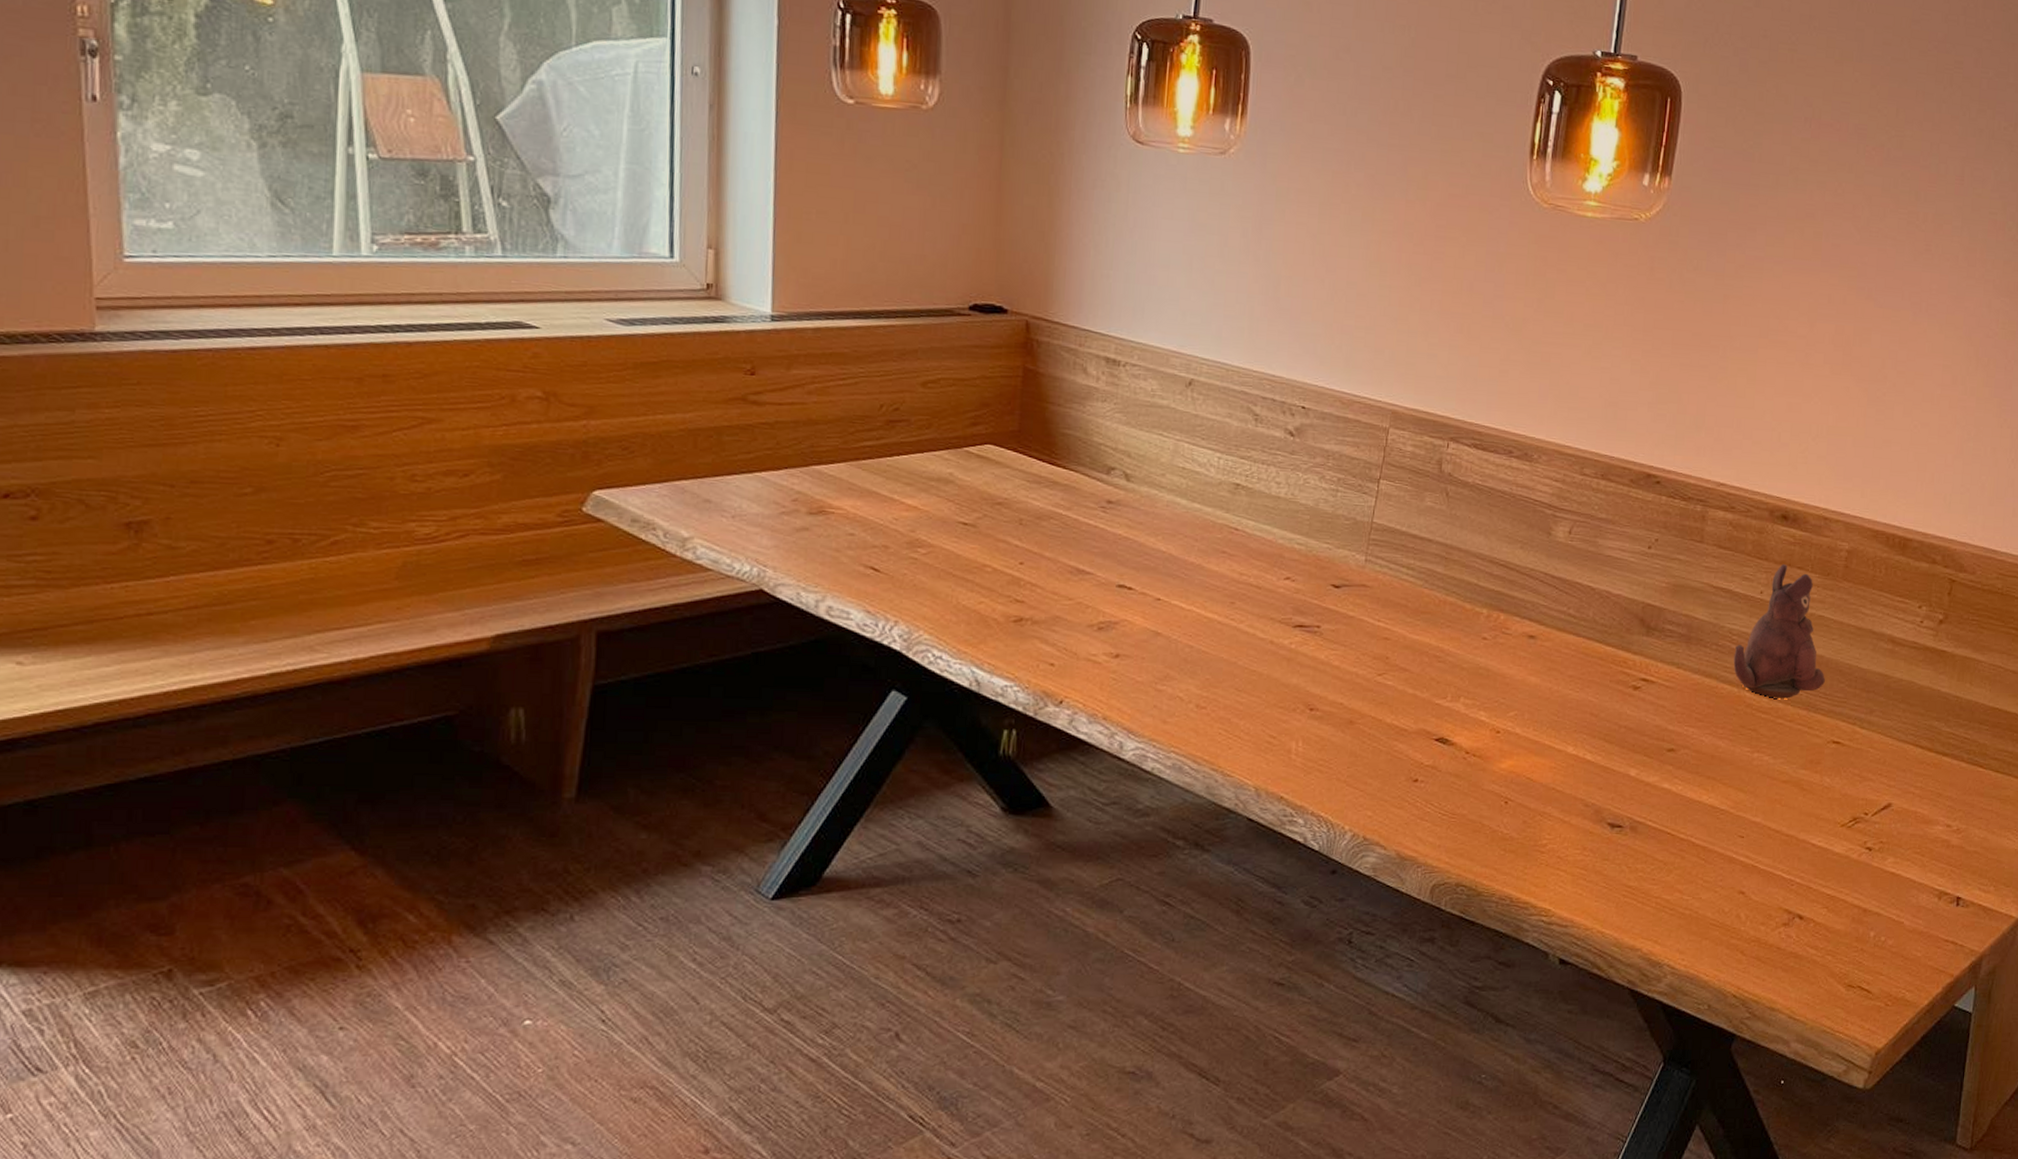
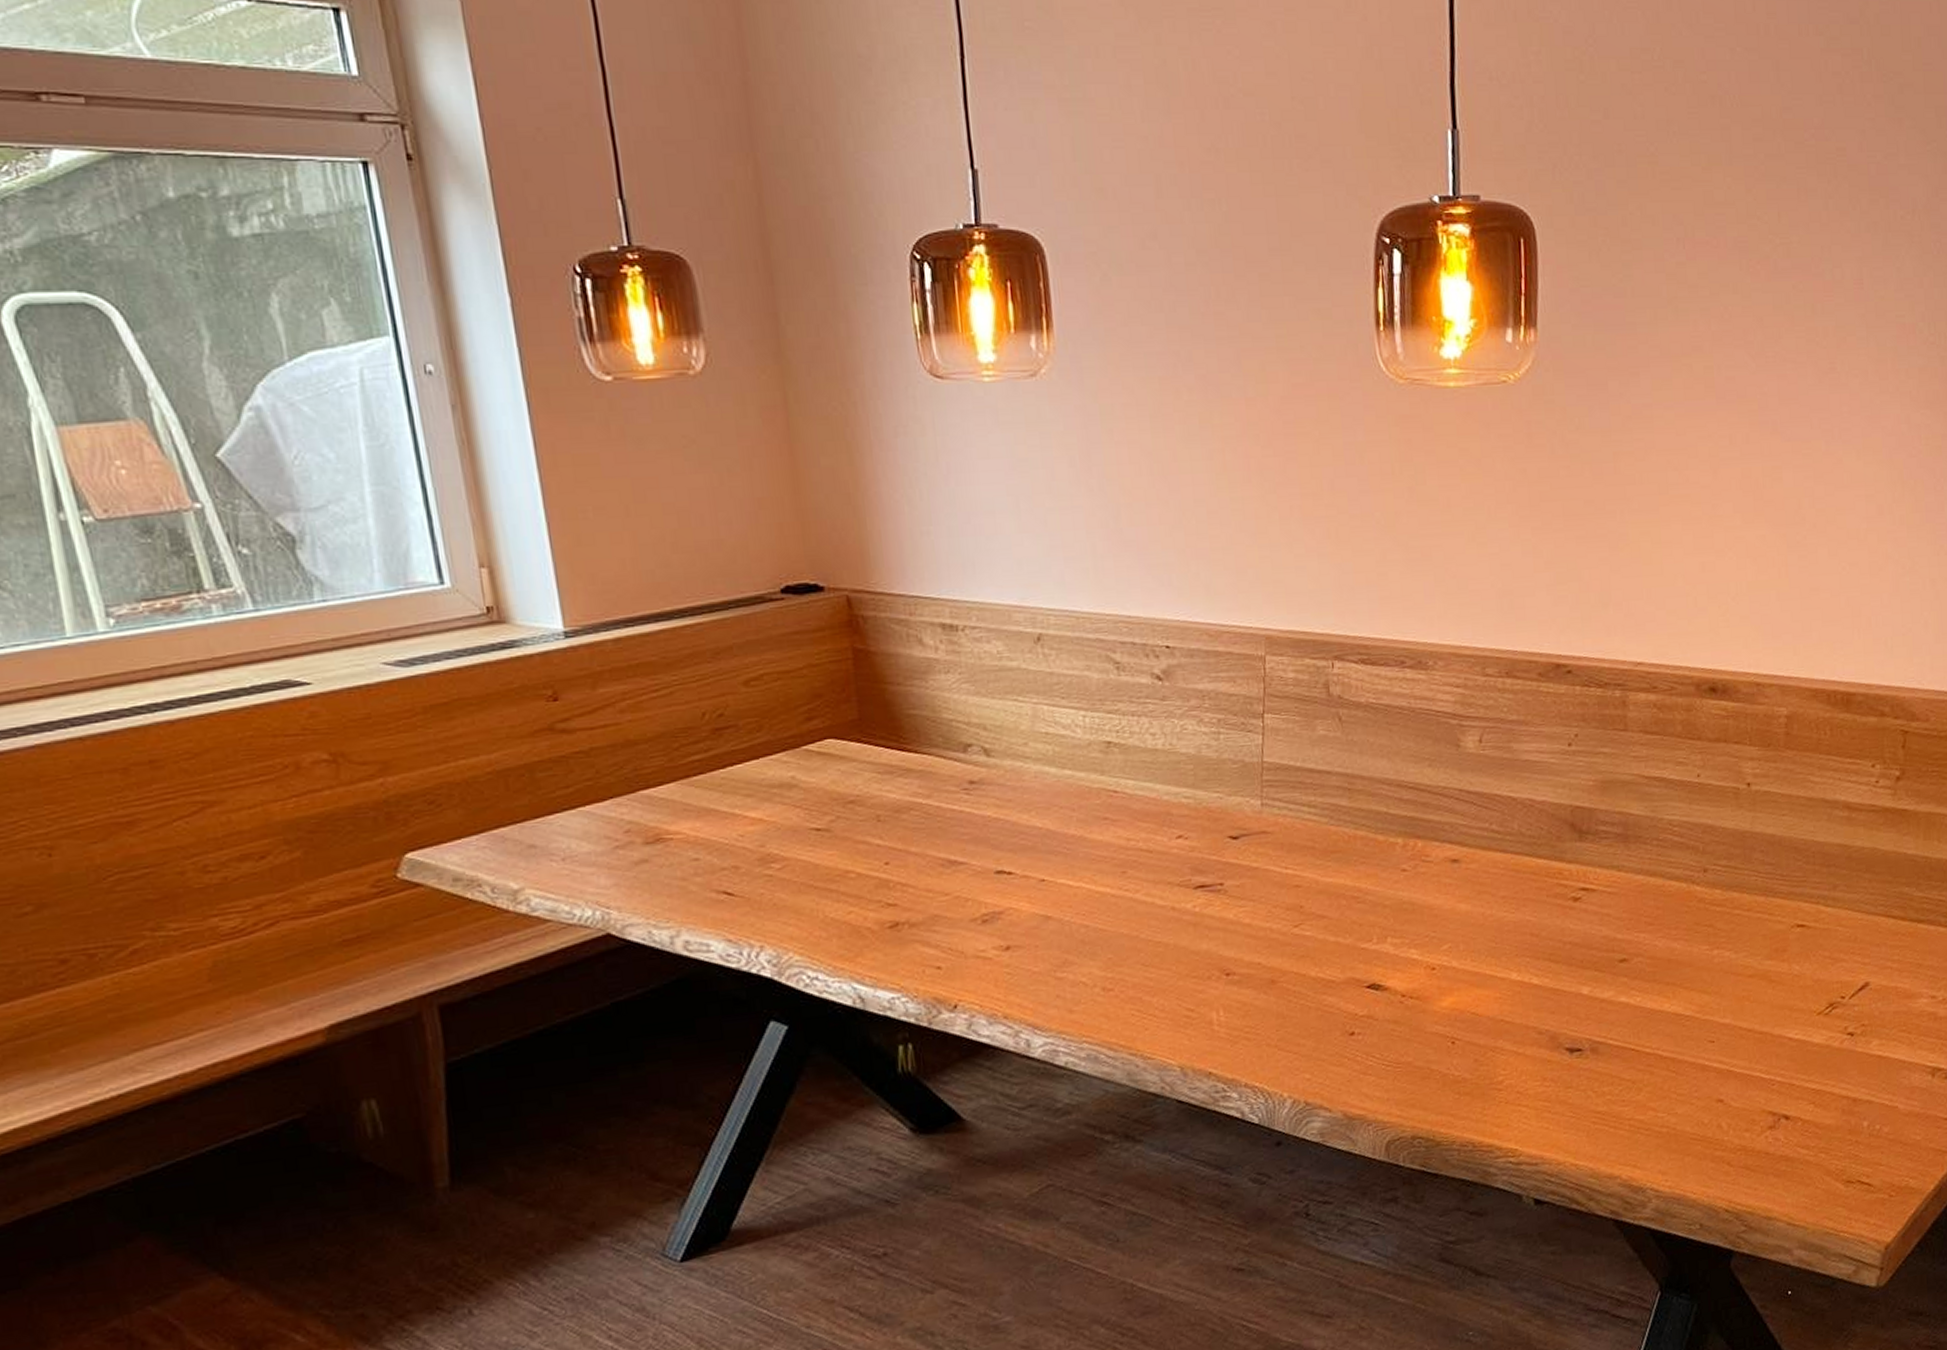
plush toy: present [1733,564,1826,699] -> none [1677,741,1781,889]

